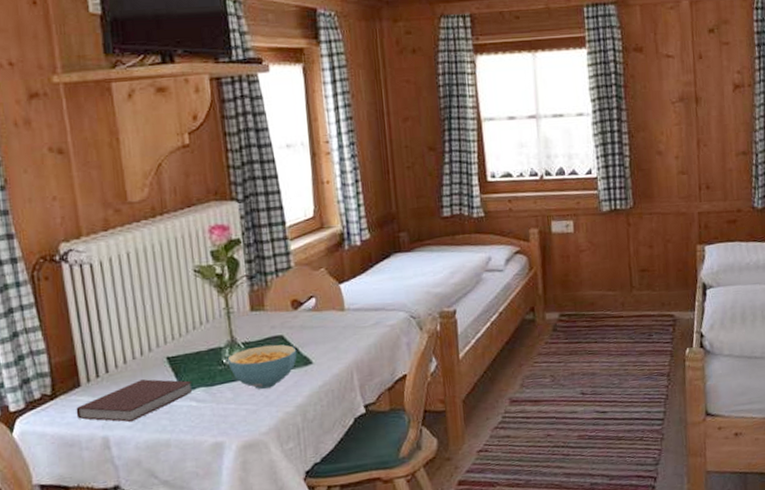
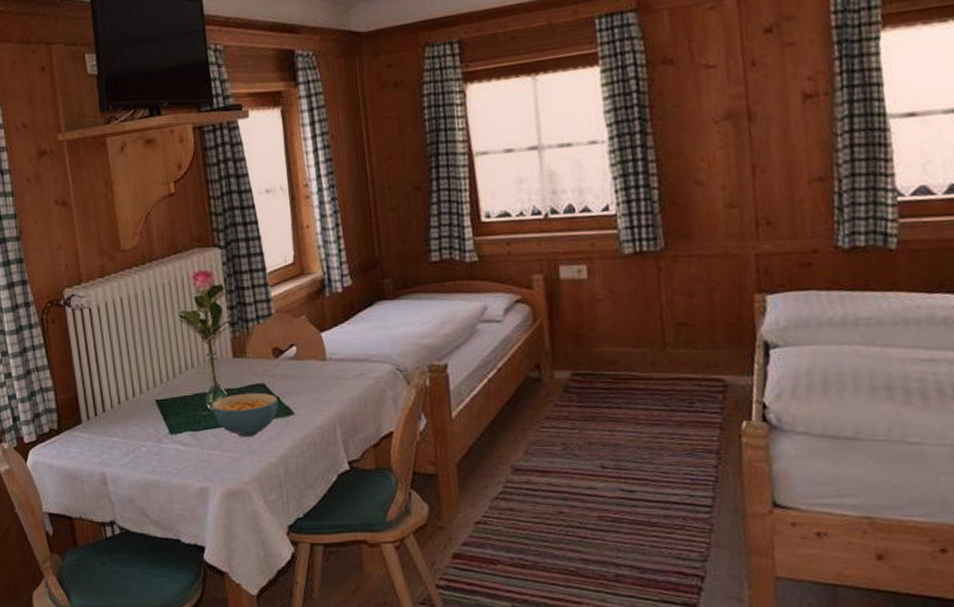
notebook: present [76,379,193,423] -> none [78,420,180,461]

